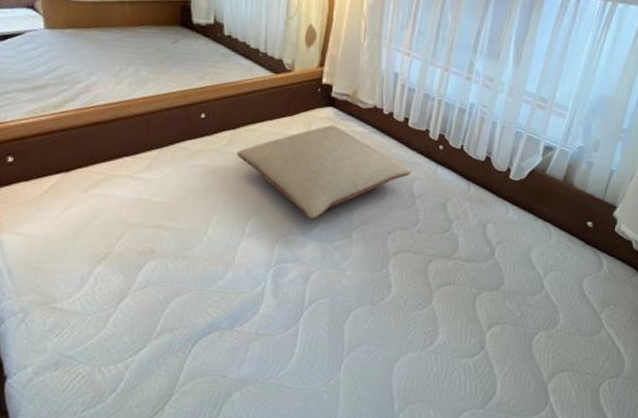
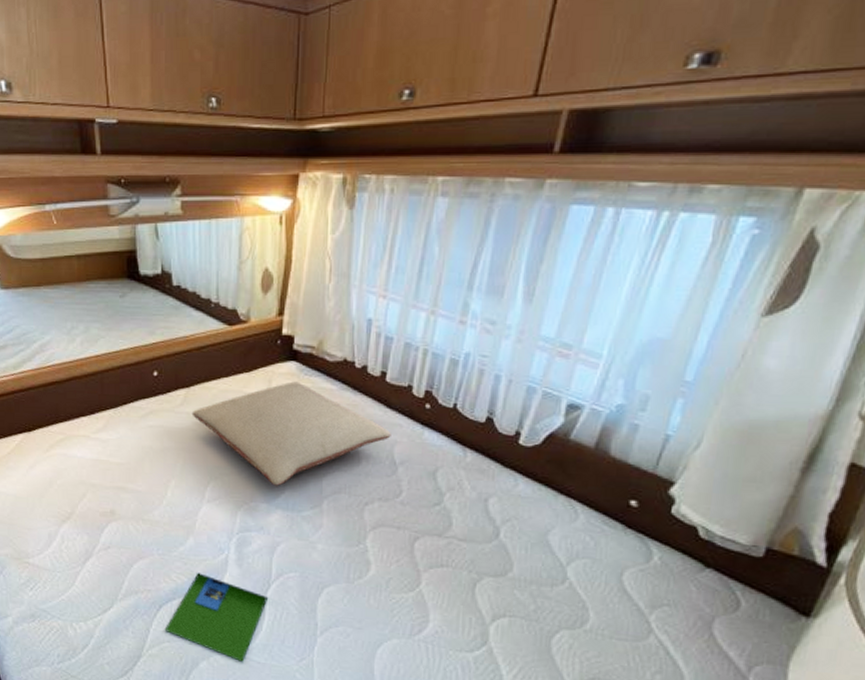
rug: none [198,305,300,389] -> present [164,573,267,662]

